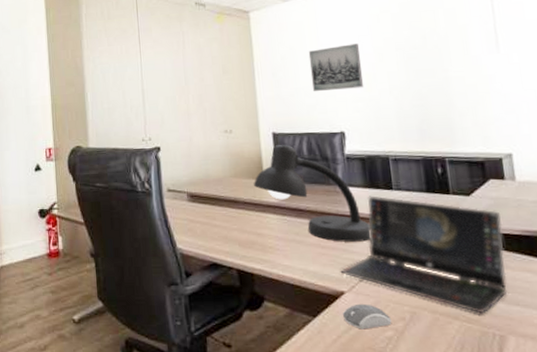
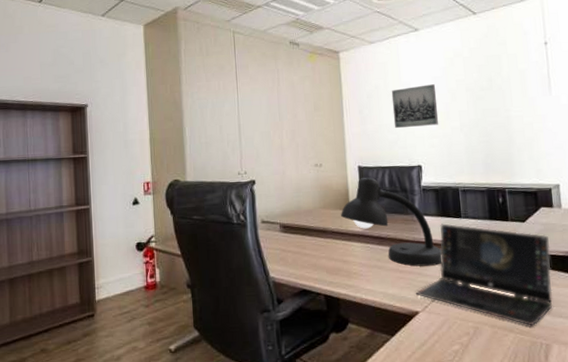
computer mouse: present [342,303,392,330] -> none [416,321,459,345]

